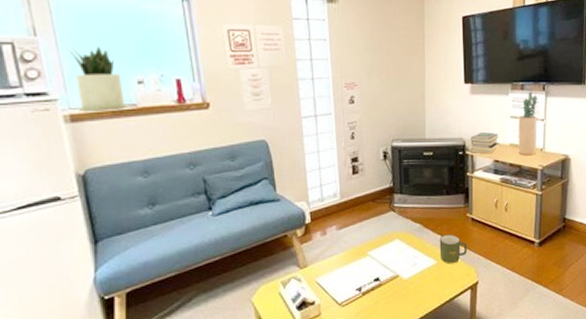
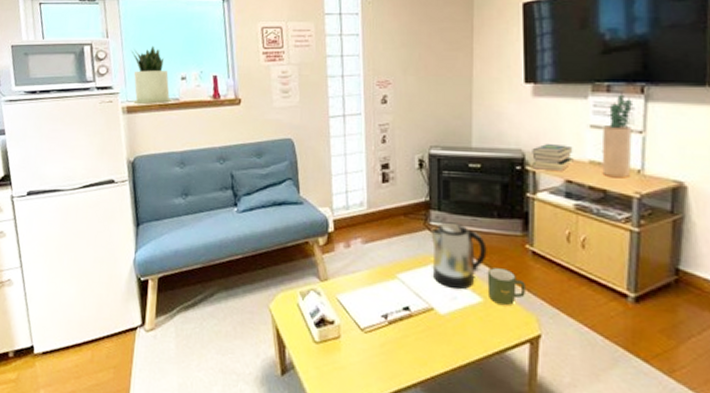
kettle: none [395,202,439,257] -> present [431,222,487,290]

